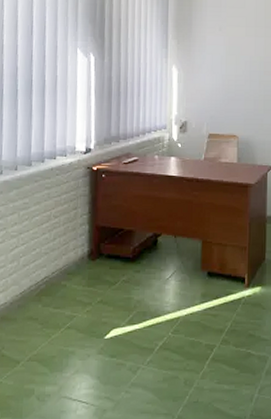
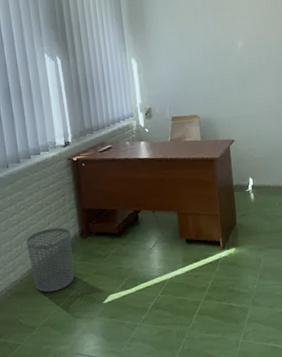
waste bin: none [24,245,77,321] -> present [26,227,74,293]

